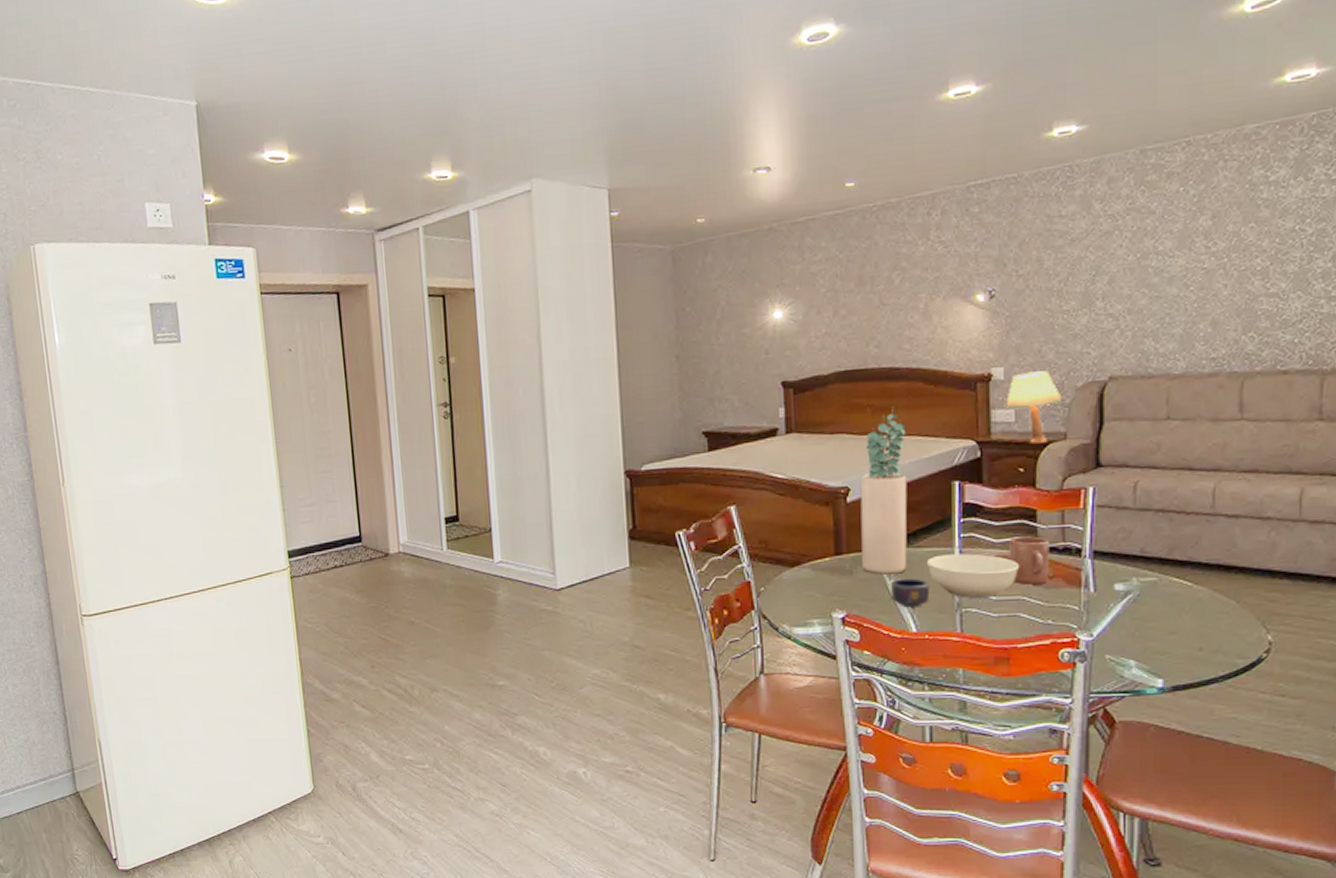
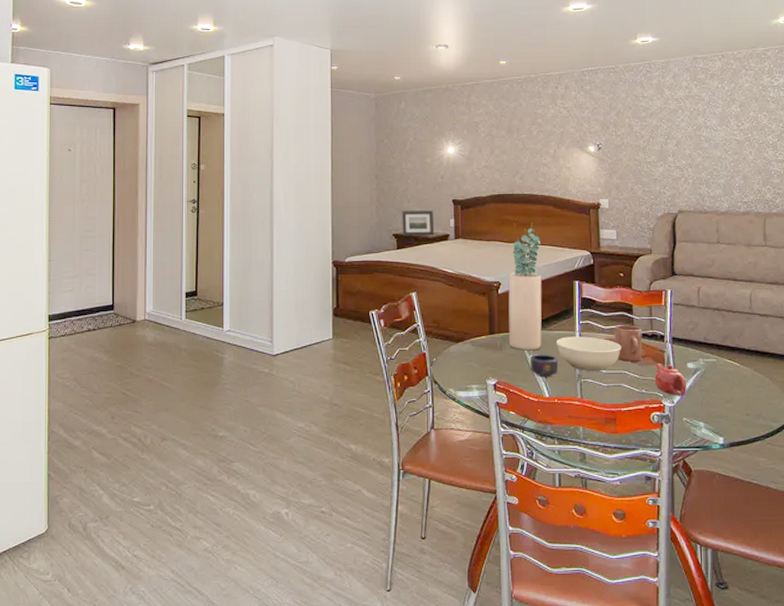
picture frame: none [713,398,759,434] -> present [402,210,435,236]
table lamp: present [1006,371,1061,445] -> none [610,203,647,257]
teapot: none [1066,584,1112,628] -> present [654,362,686,397]

